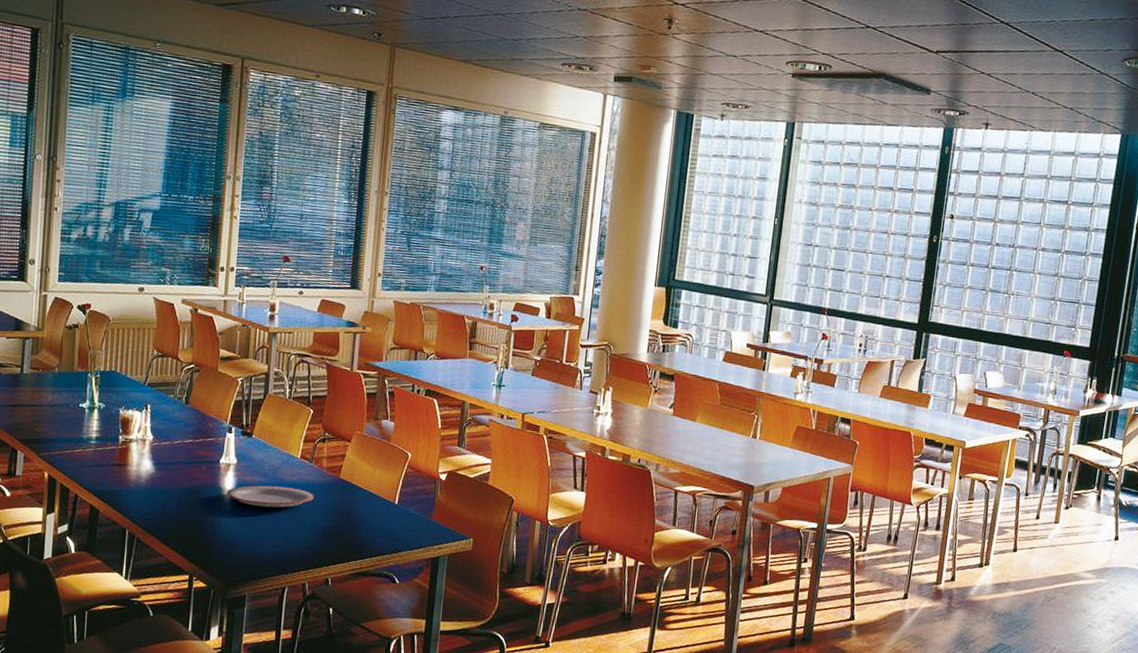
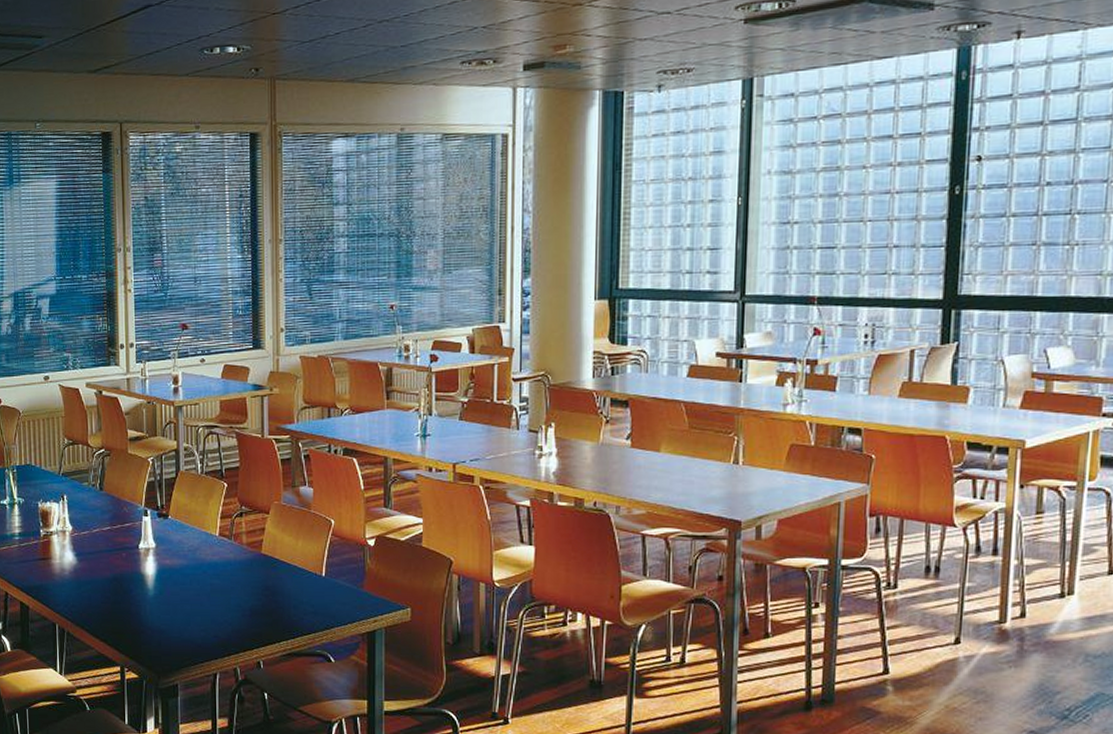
plate: present [226,485,314,508] -> none [148,567,237,591]

